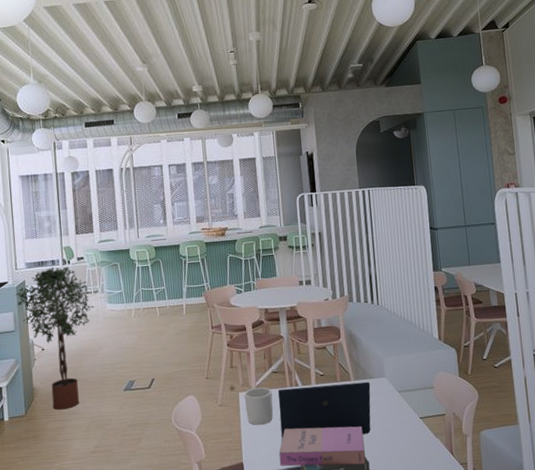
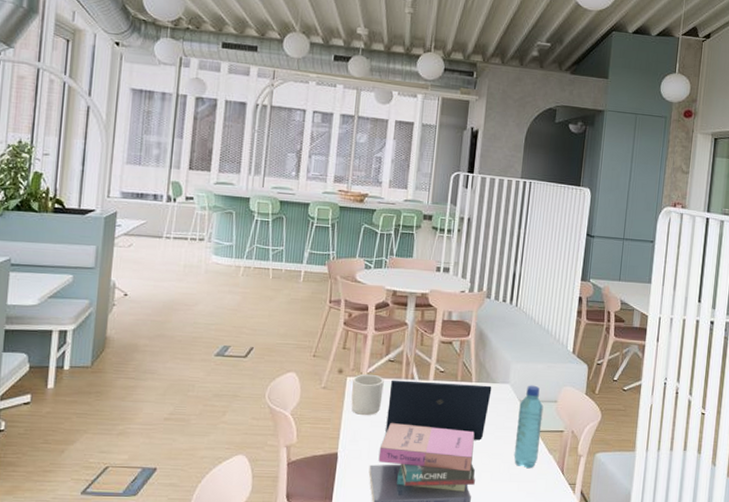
potted tree: present [16,267,94,410] -> none [103,202,197,367]
water bottle: none [398,375,426,455] -> present [513,385,544,469]

